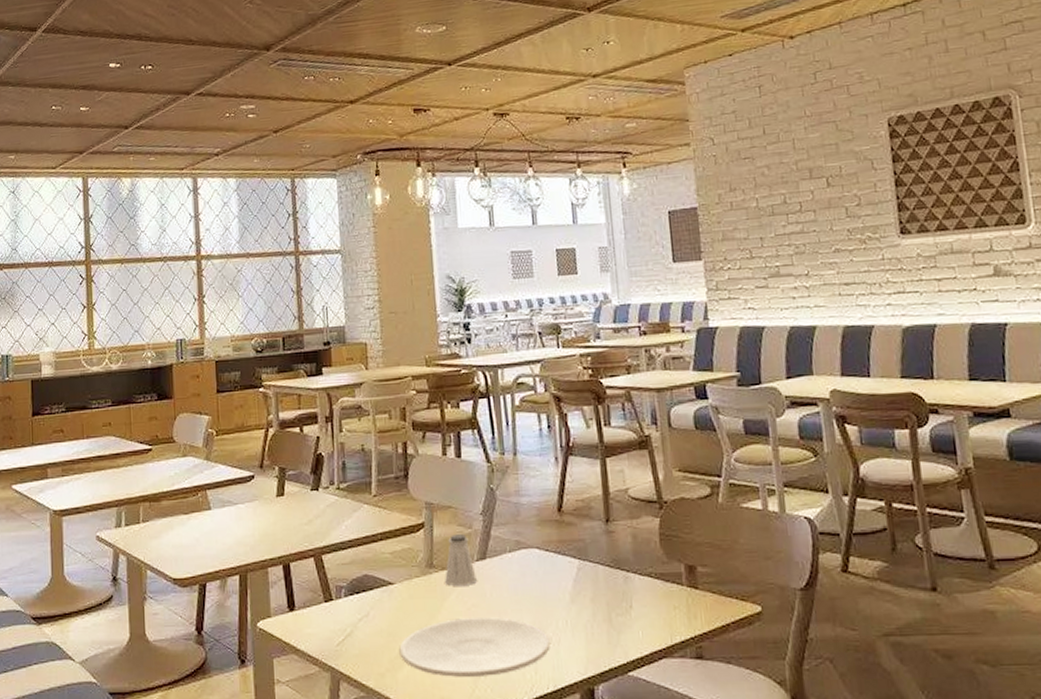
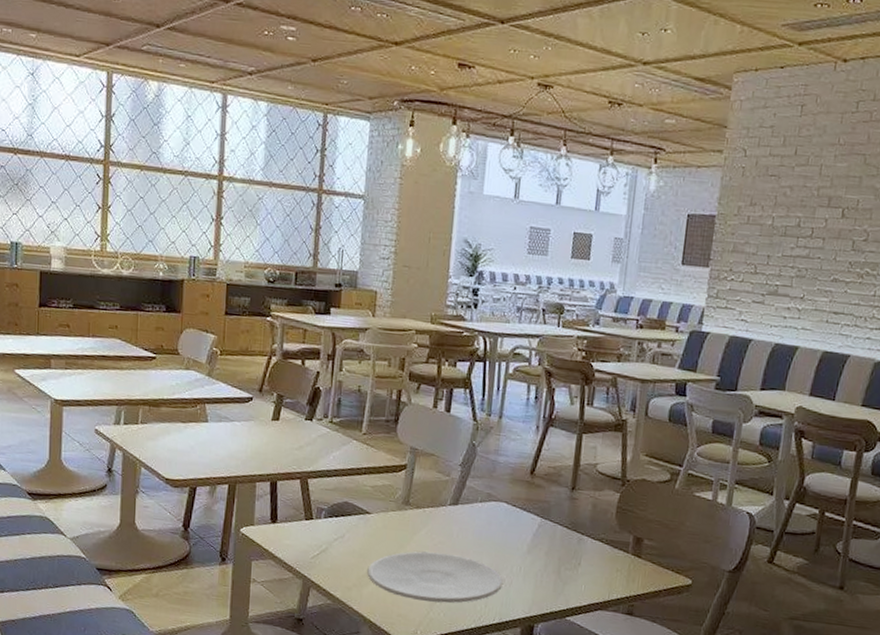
saltshaker: present [445,534,477,586] -> none [418,479,447,525]

